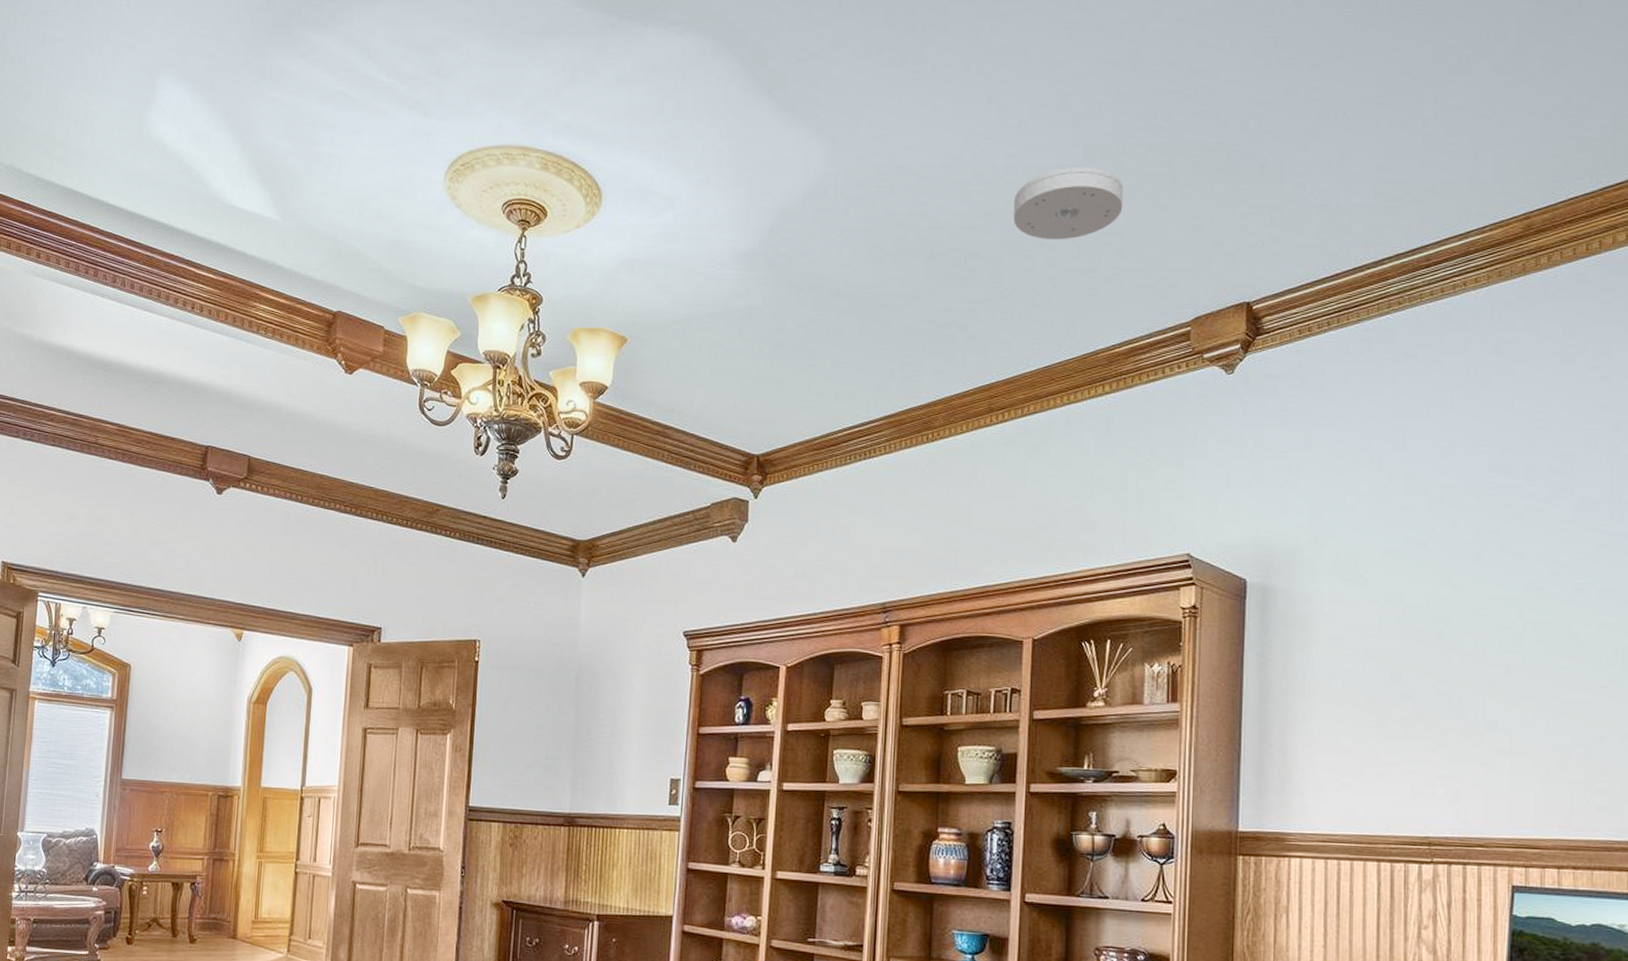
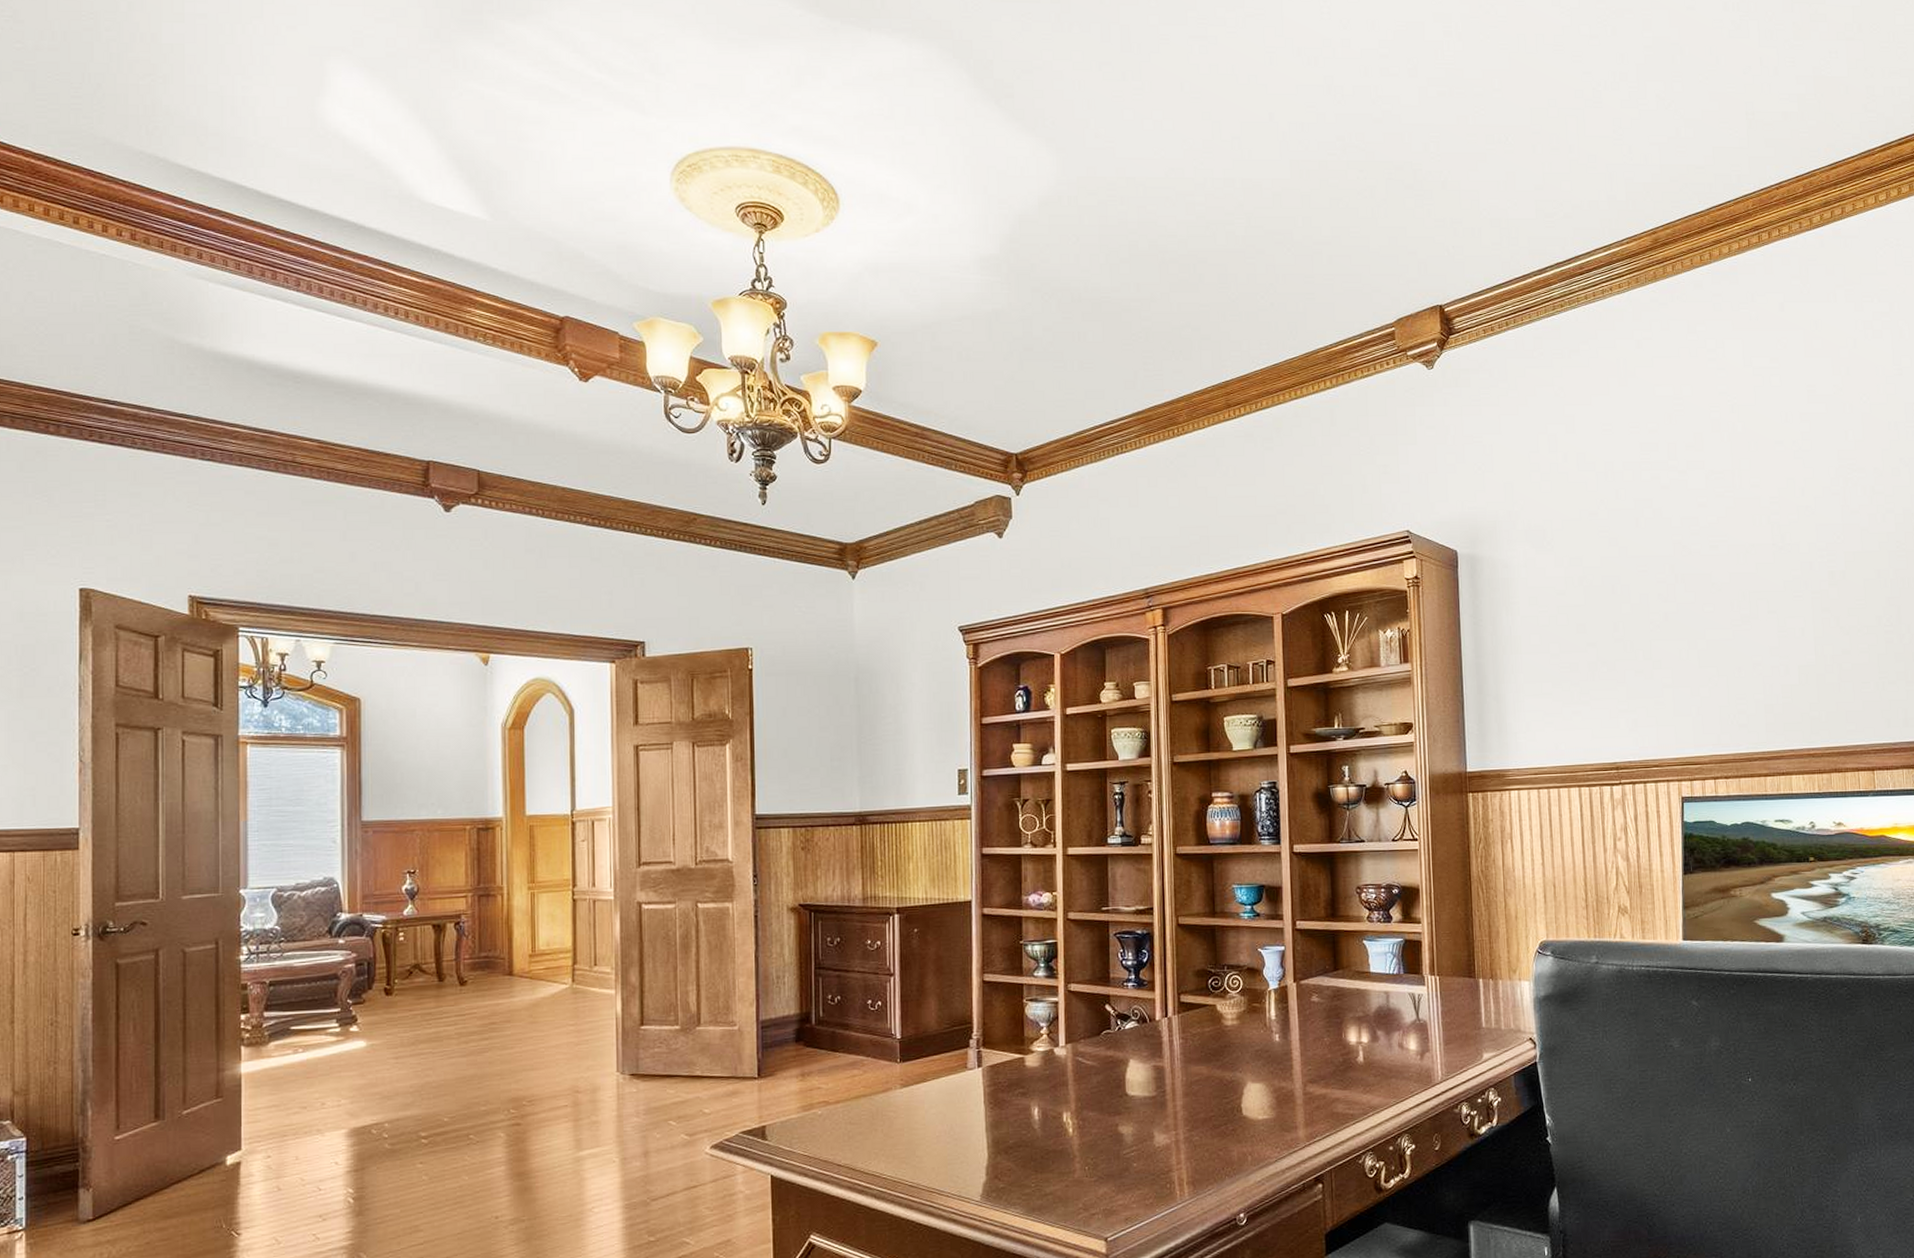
smoke detector: present [1013,167,1124,240] -> none [1233,181,1329,249]

